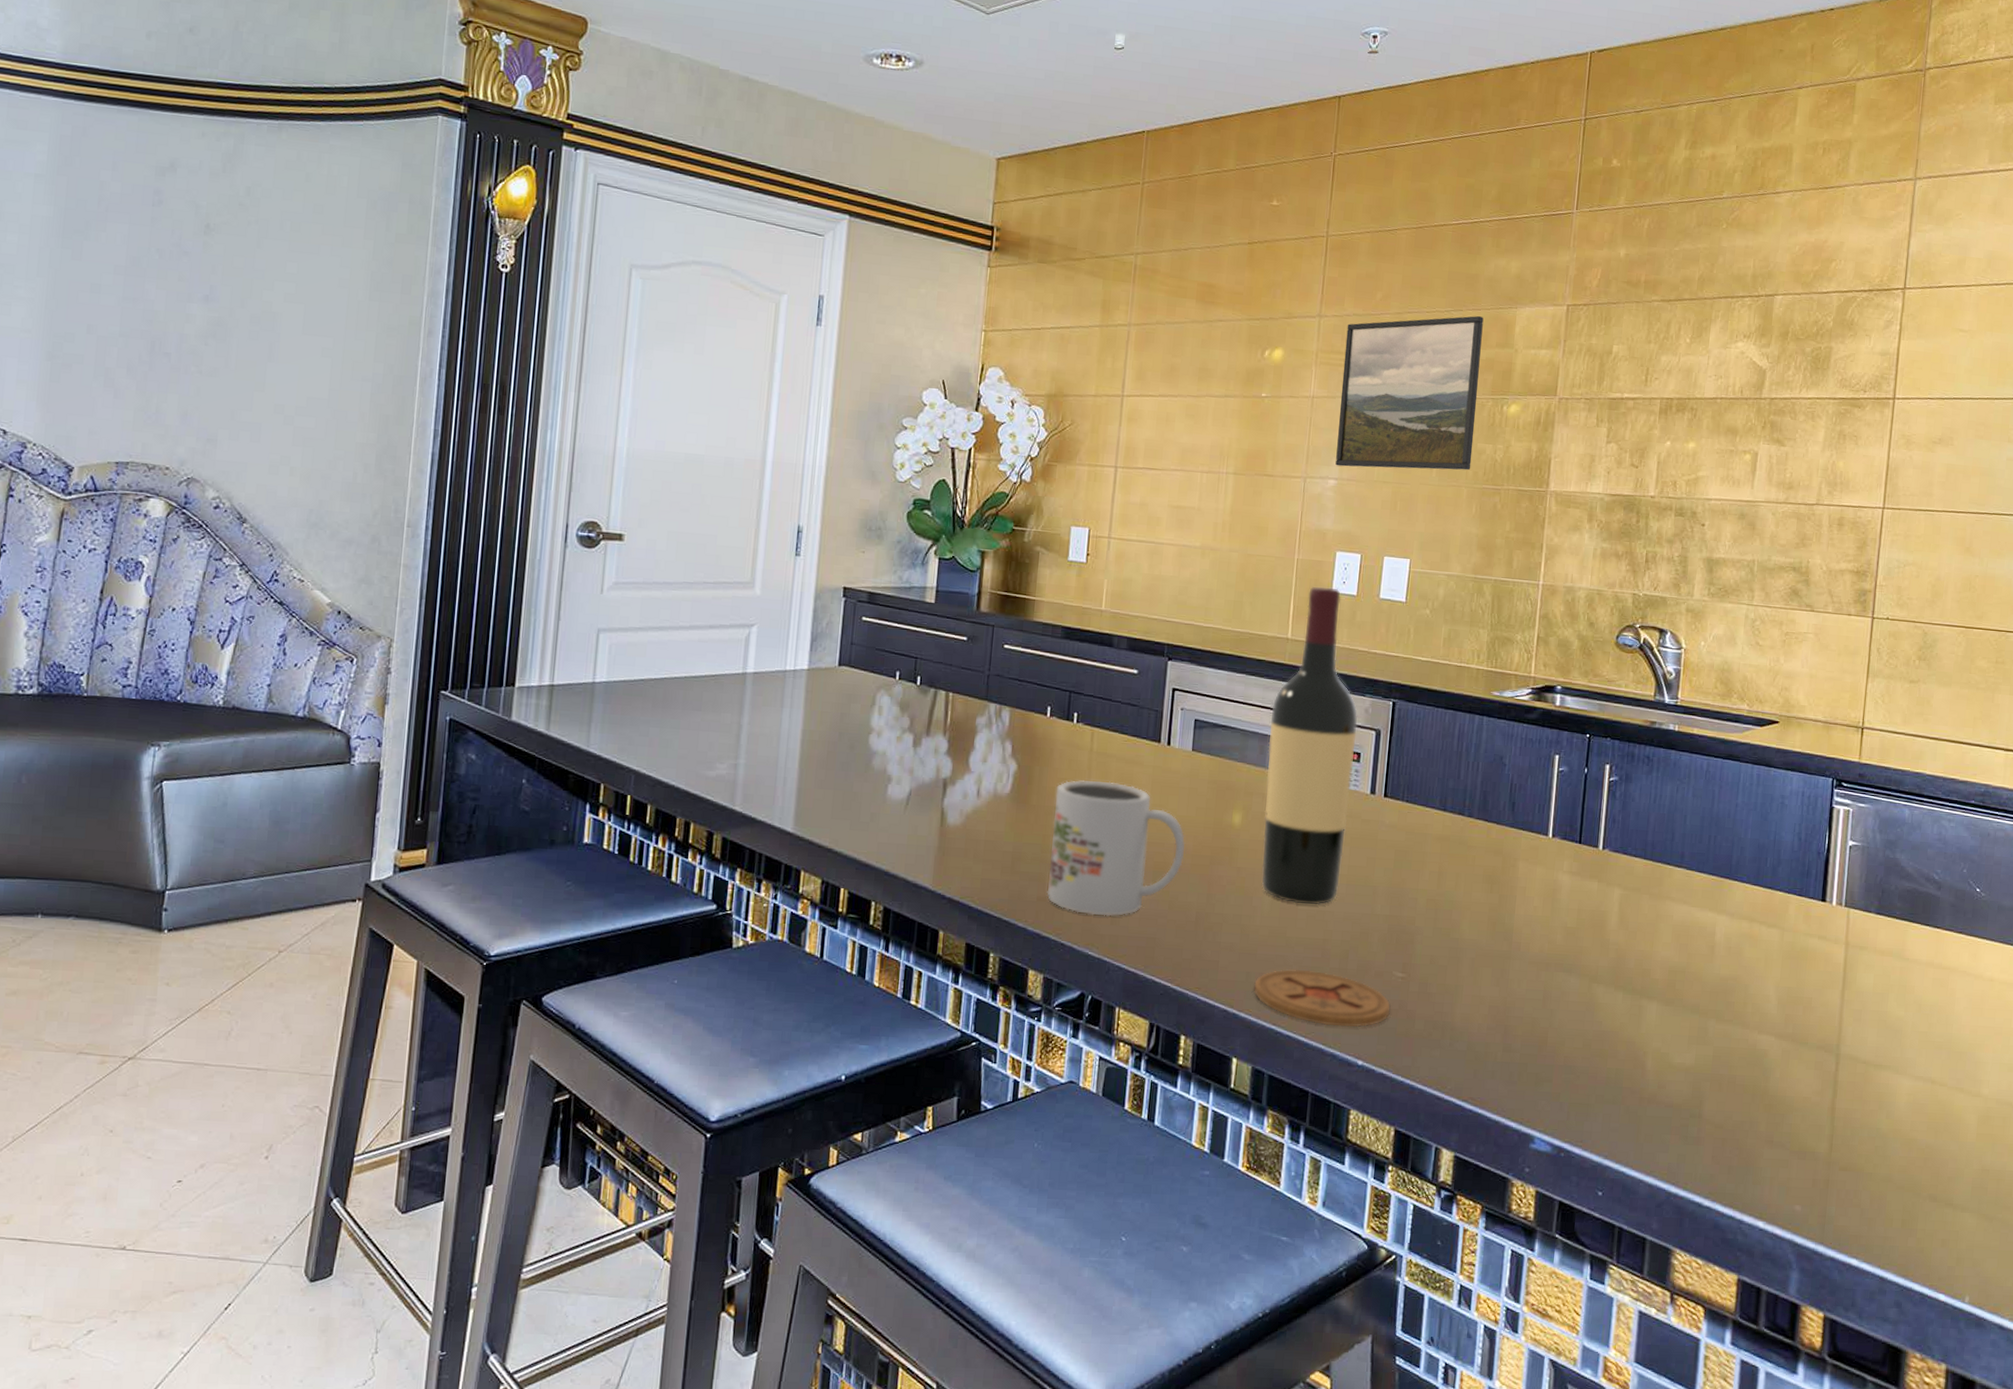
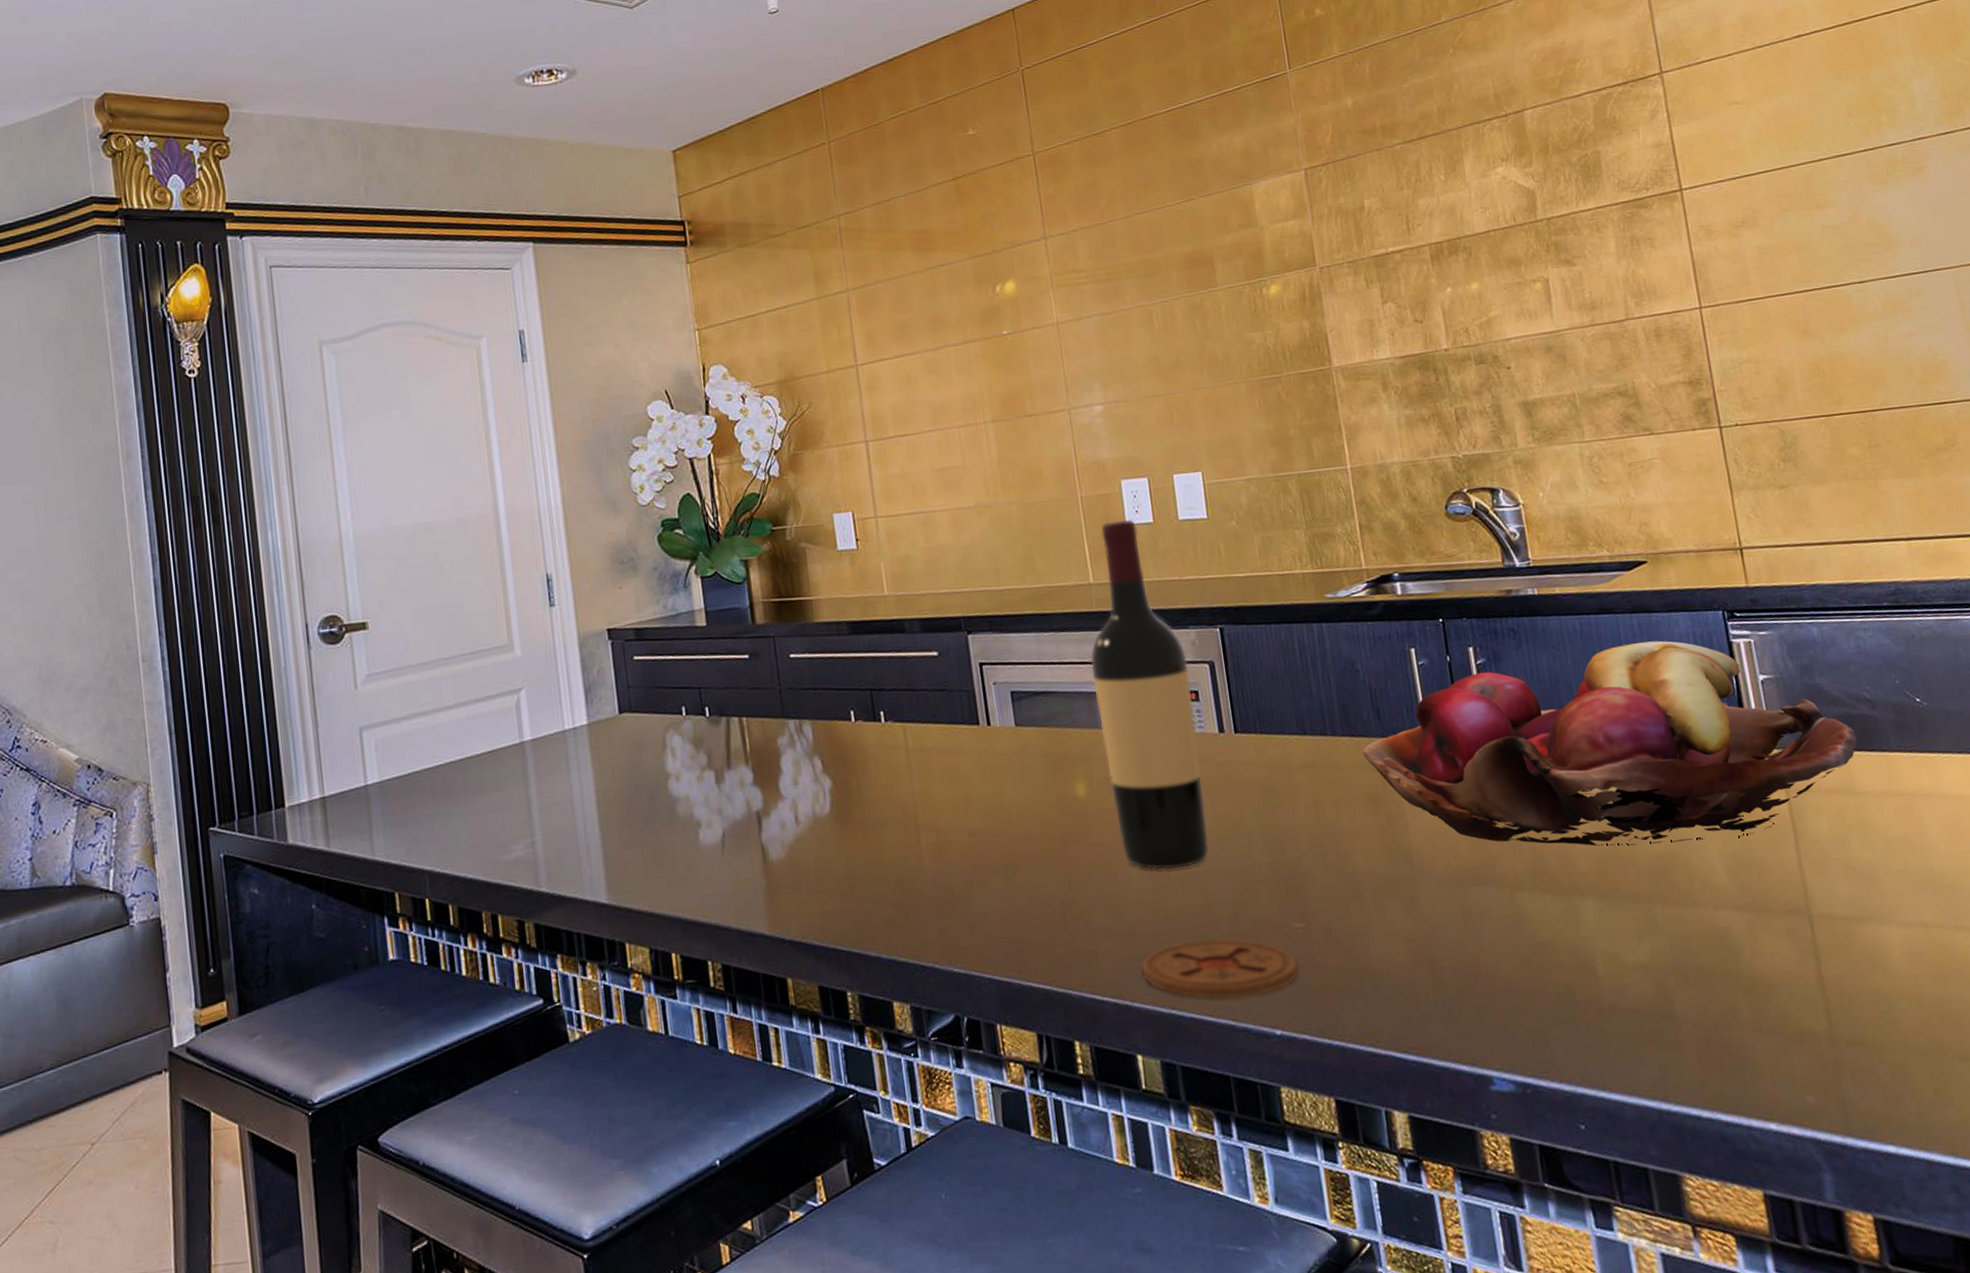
mug: present [1047,779,1186,916] -> none [878,777,1034,929]
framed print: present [1335,316,1484,471] -> none [1076,201,1244,390]
fruit basket: none [1491,788,1918,976] -> present [1362,640,1857,846]

